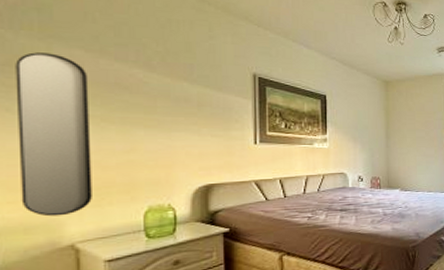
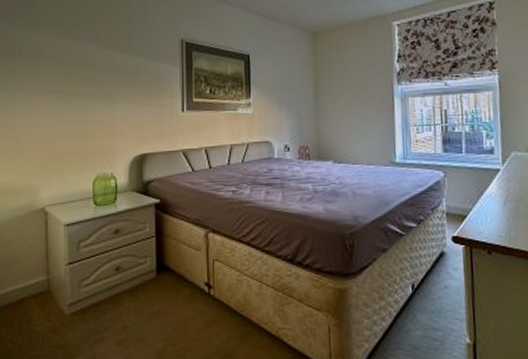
home mirror: present [15,52,92,217] -> none [11,39,57,182]

